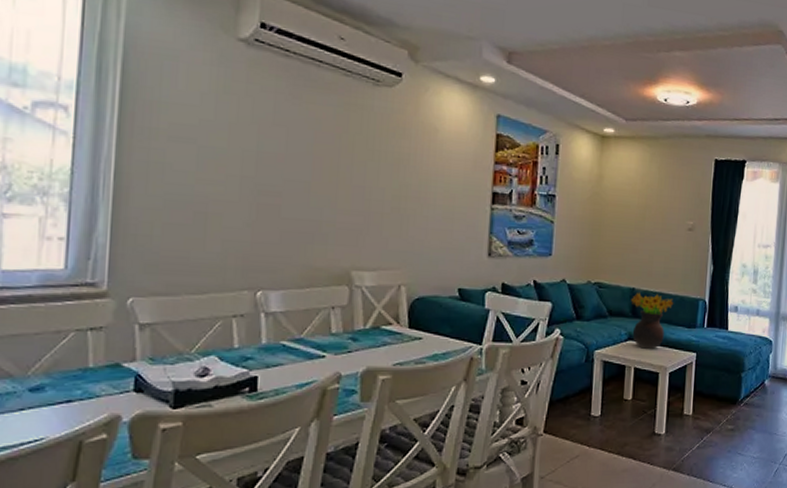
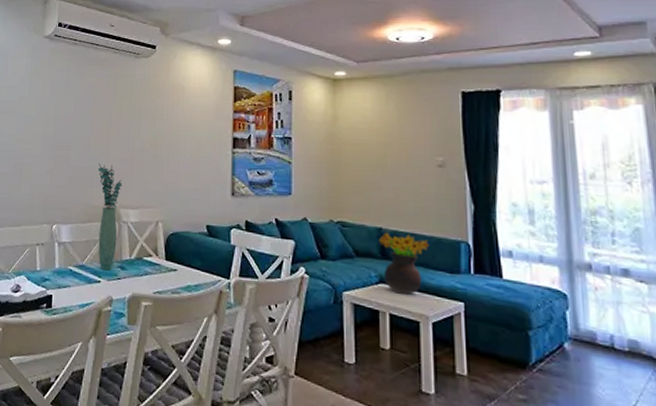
vase: none [321,215,355,343] -> present [98,163,123,271]

